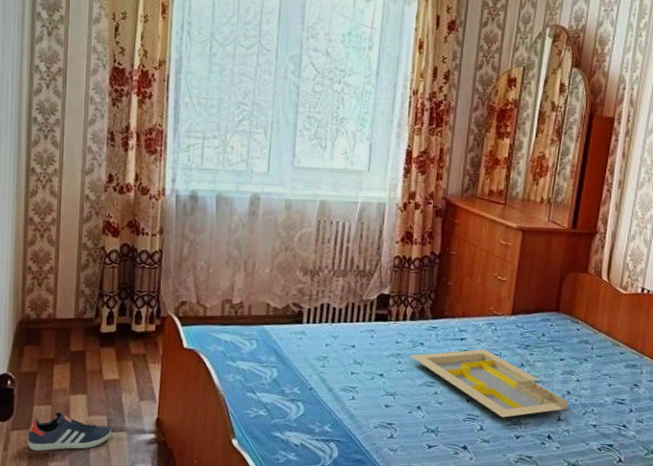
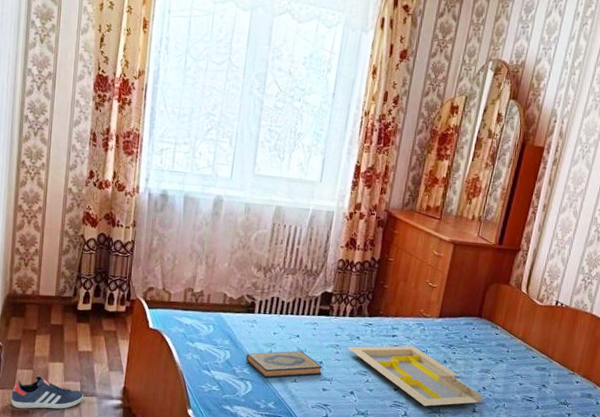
hardback book: none [296,363,384,397] -> present [246,351,323,378]

